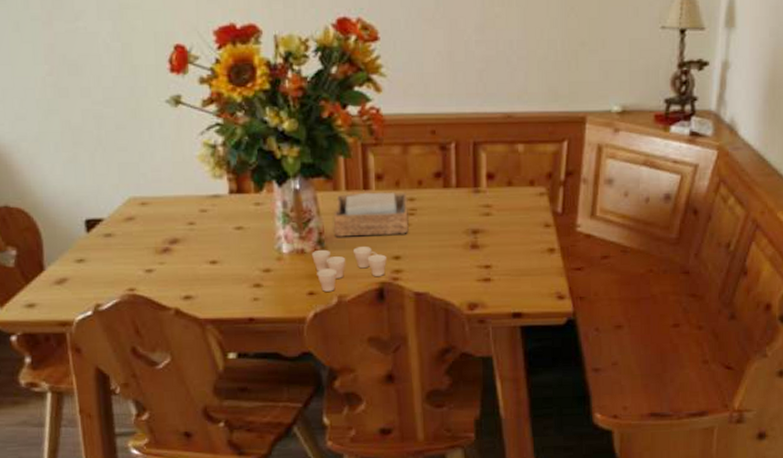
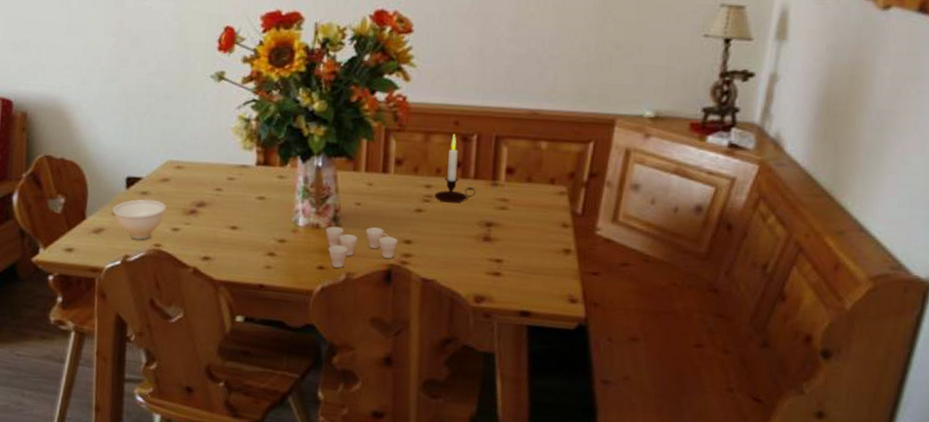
bowl: none [74,241,137,286] -> present [113,199,167,240]
napkin holder: present [333,191,409,237] -> none [350,175,425,220]
candle: none [418,144,459,214] -> present [434,134,476,203]

